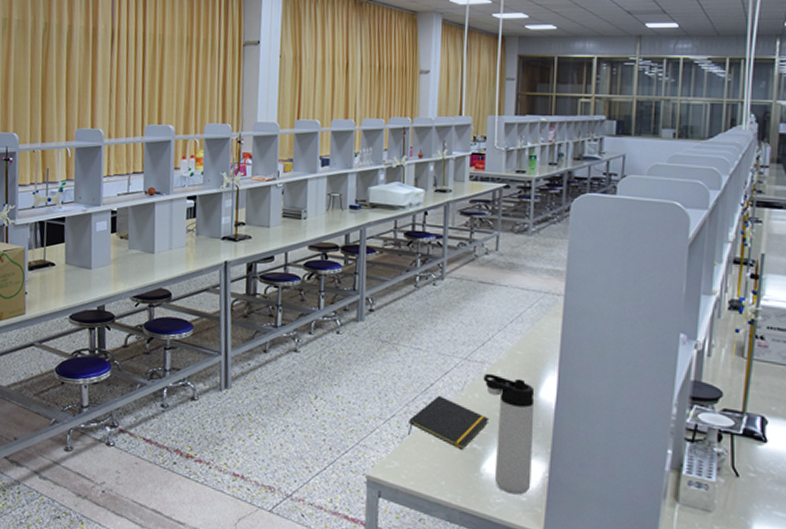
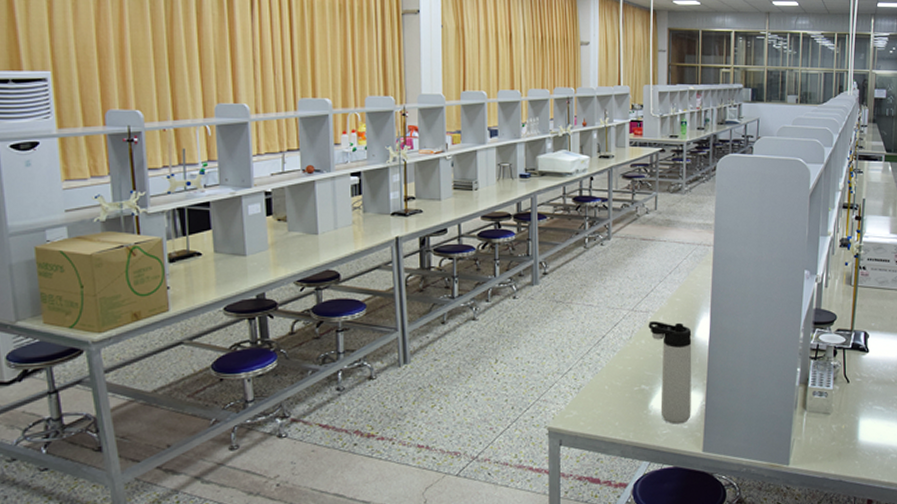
notepad: present [408,395,490,451] -> none [584,345,655,393]

